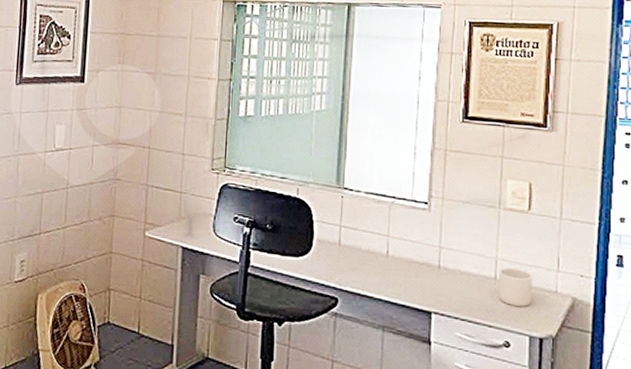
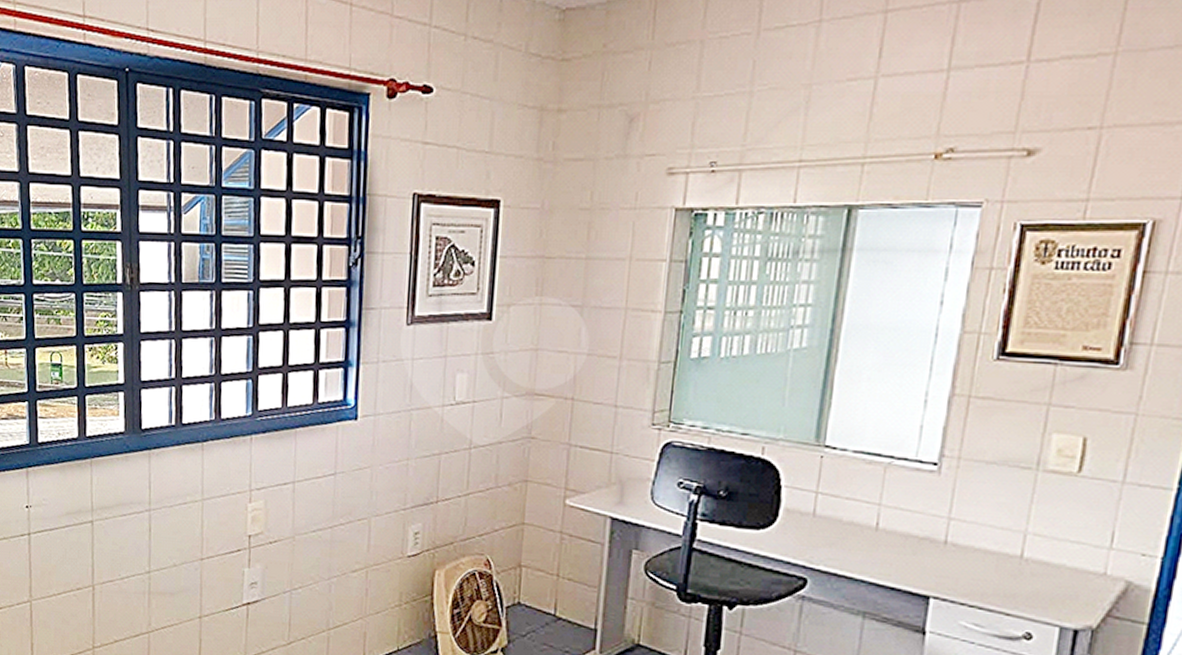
mug: present [498,267,534,307] -> none [1023,543,1075,592]

